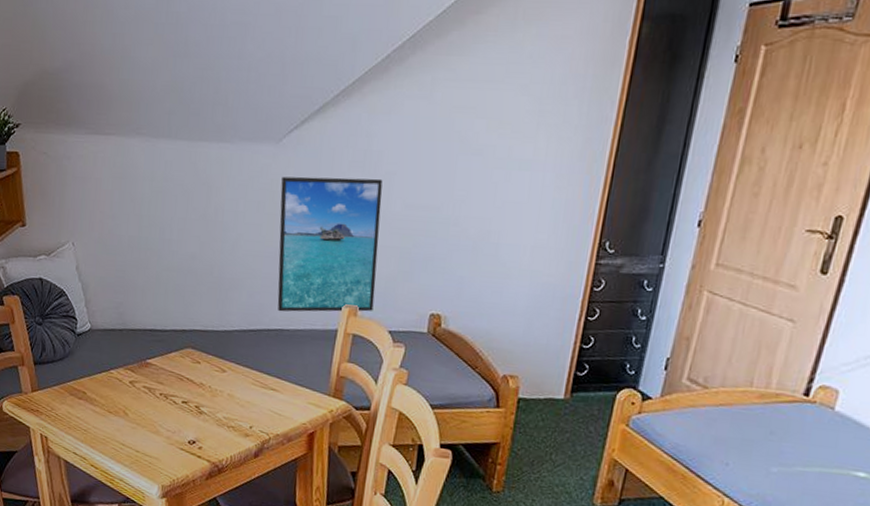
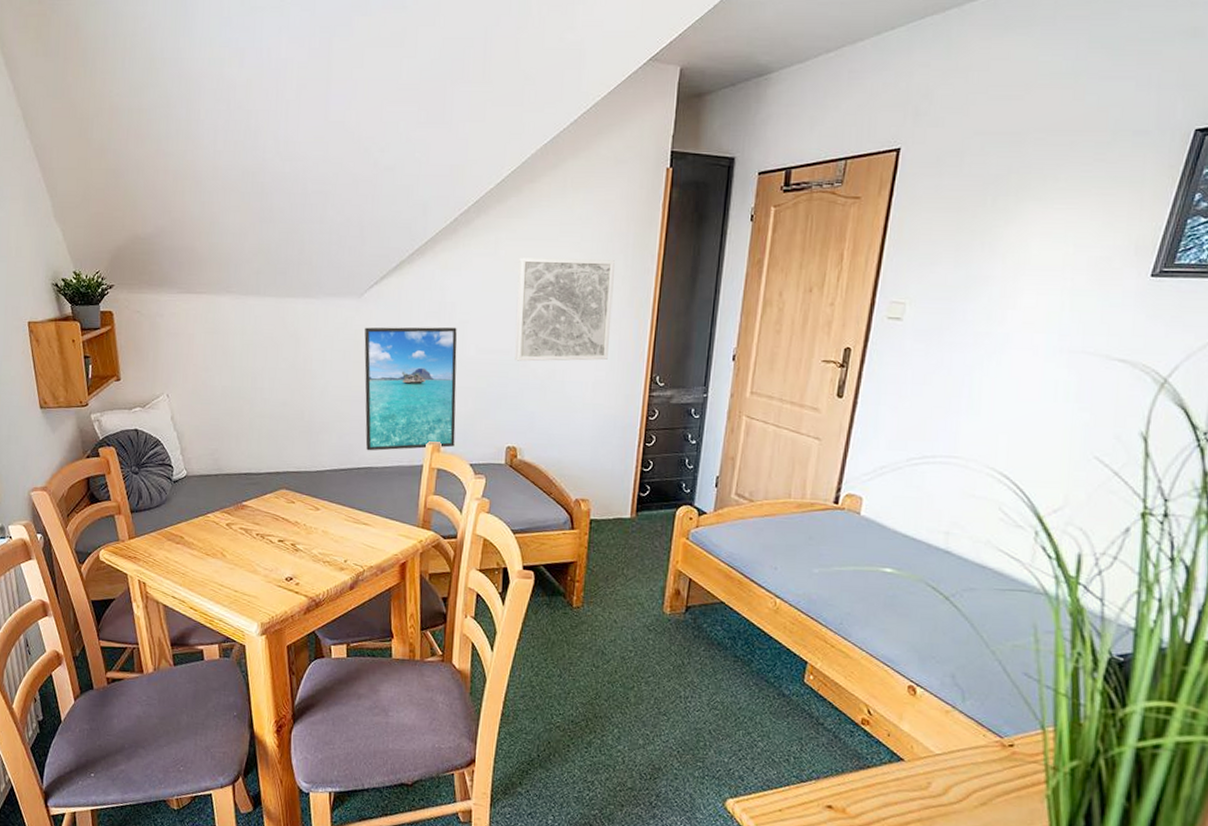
wall art: none [445,101,568,222] -> present [515,257,615,362]

